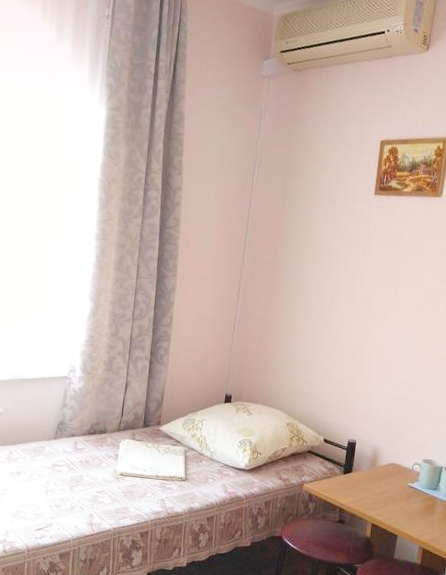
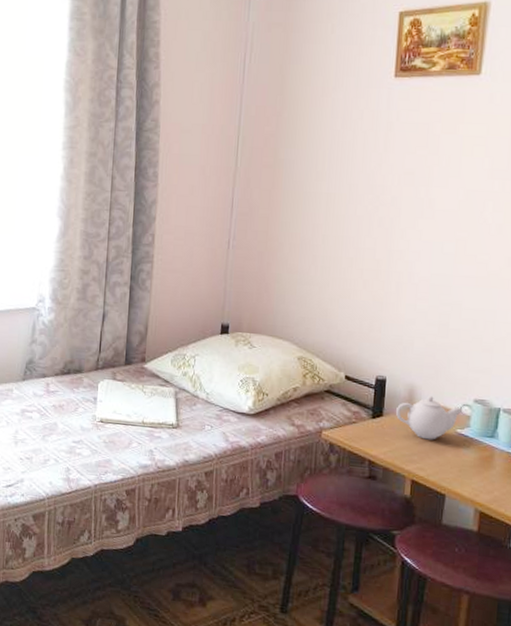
teapot: none [362,456,414,492] -> present [396,396,463,440]

